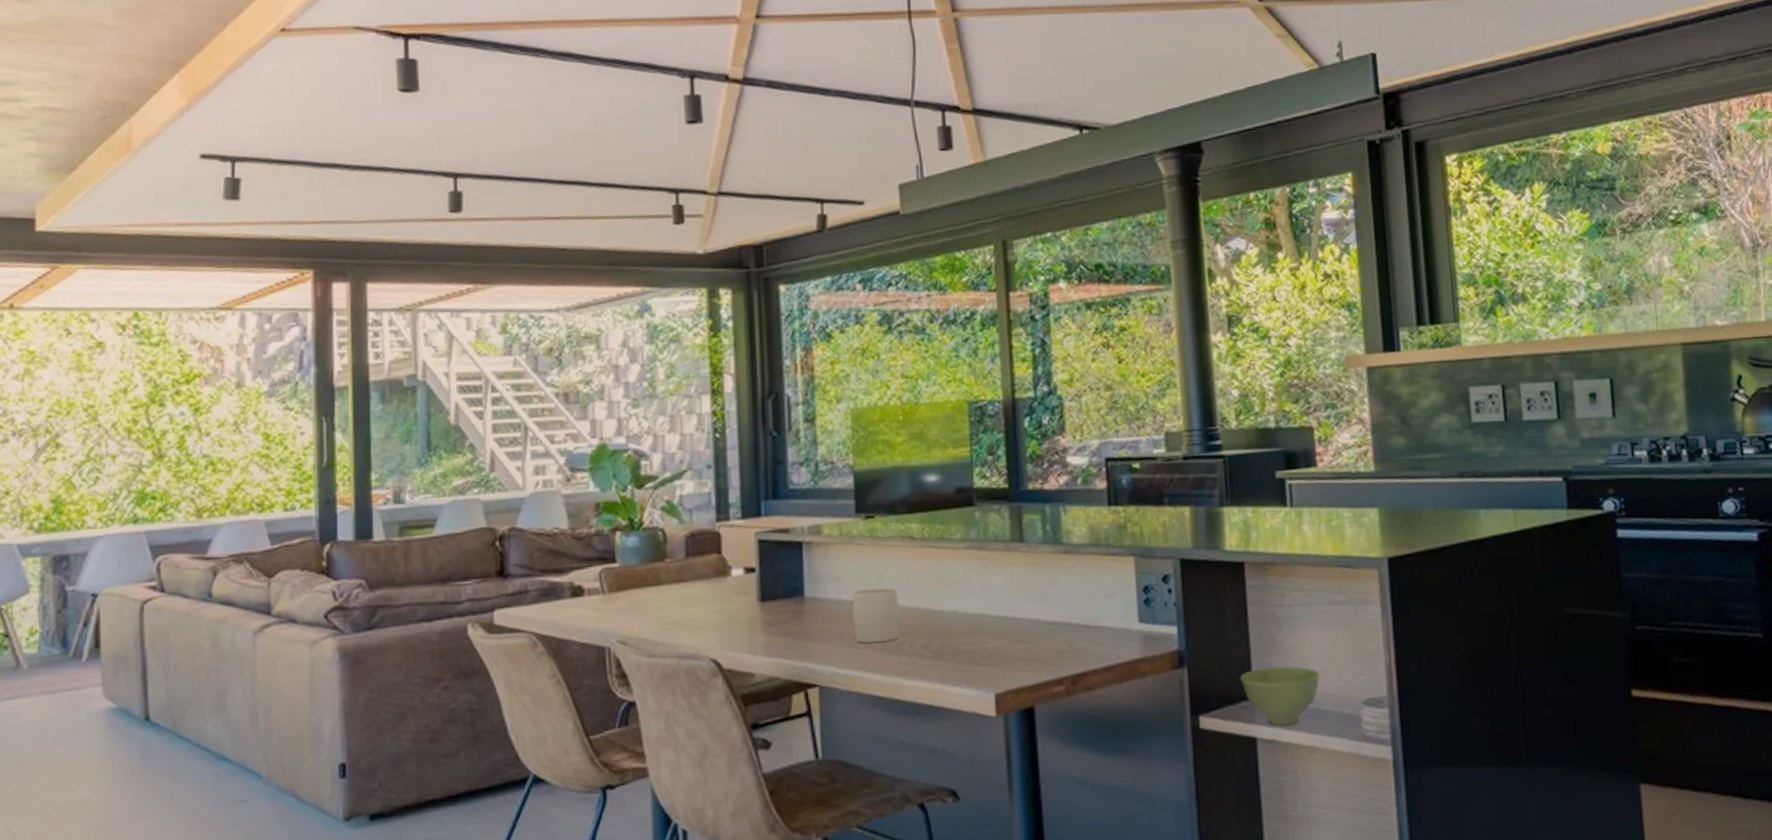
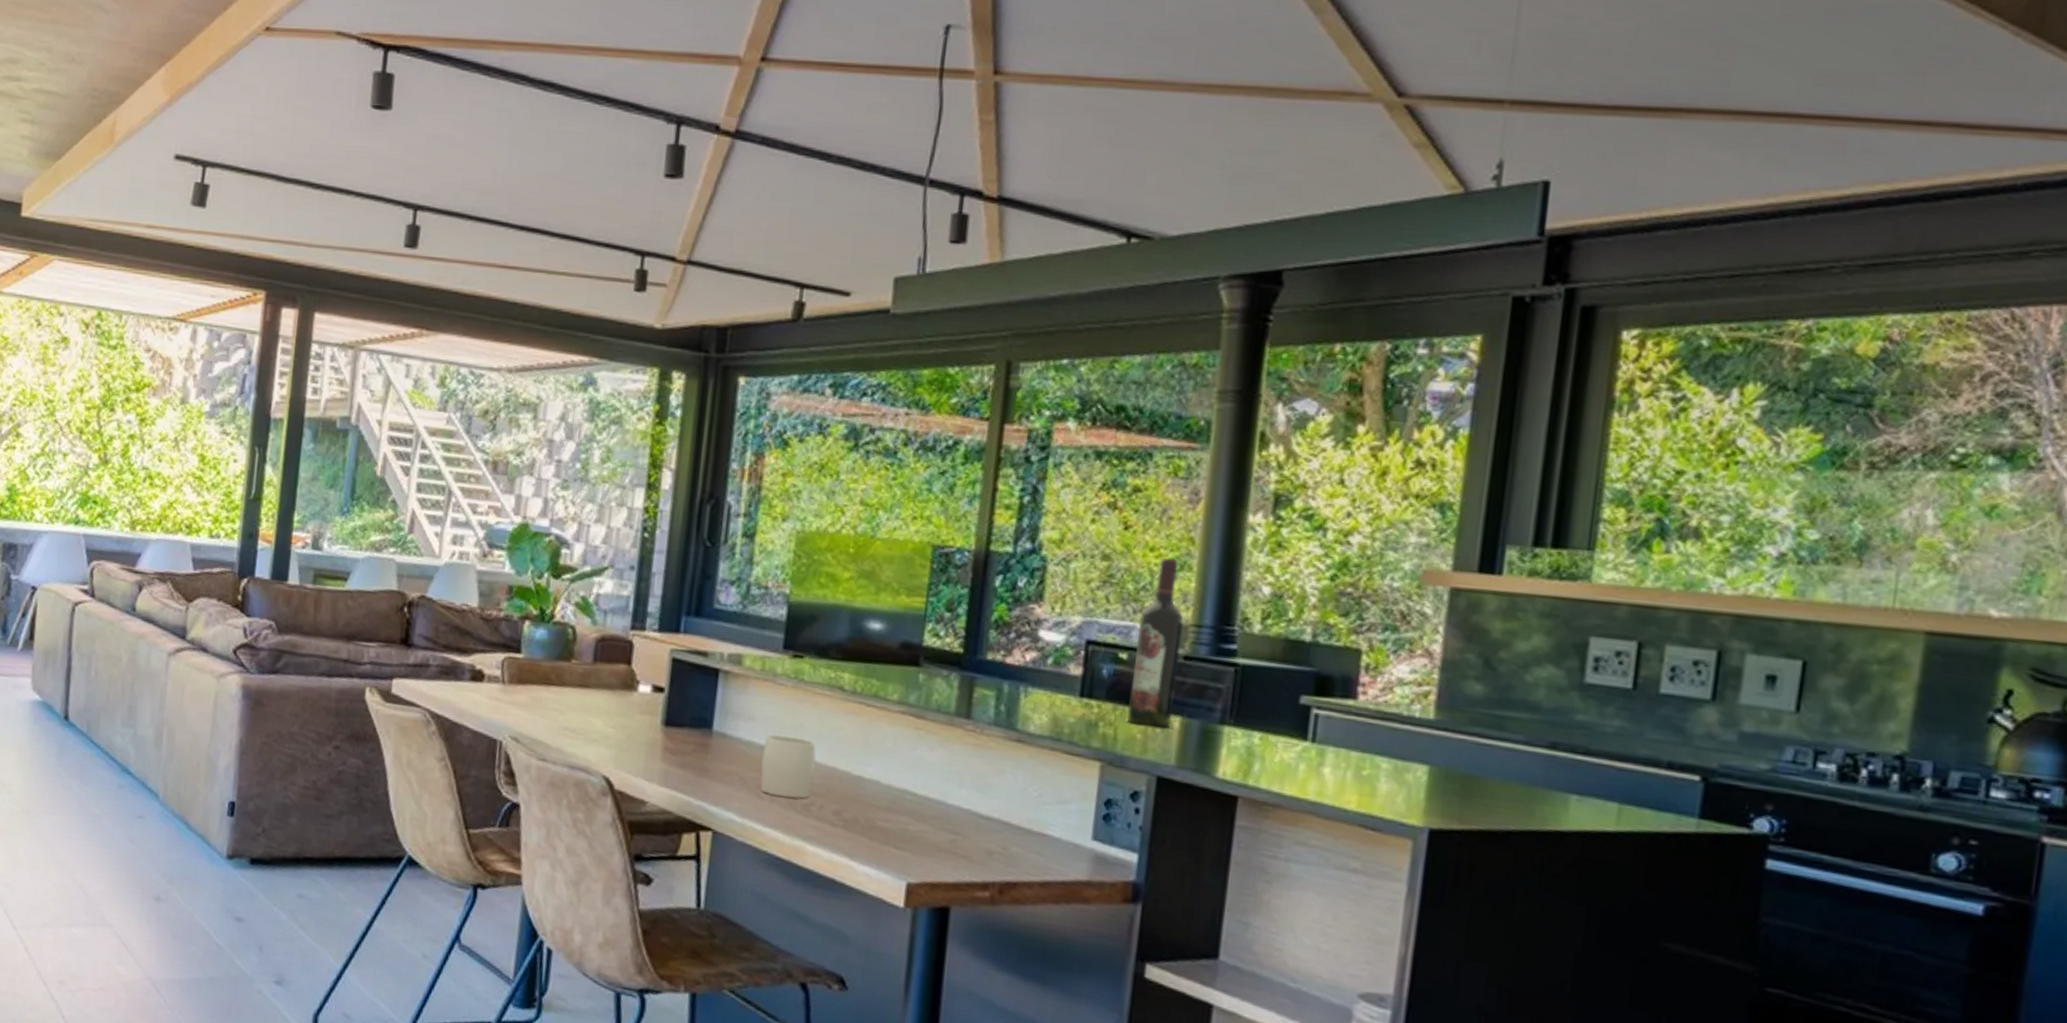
wine bottle: none [1143,380,1184,521] -> present [1127,558,1184,730]
bowl: present [1239,666,1321,726] -> none [1205,925,1311,1001]

